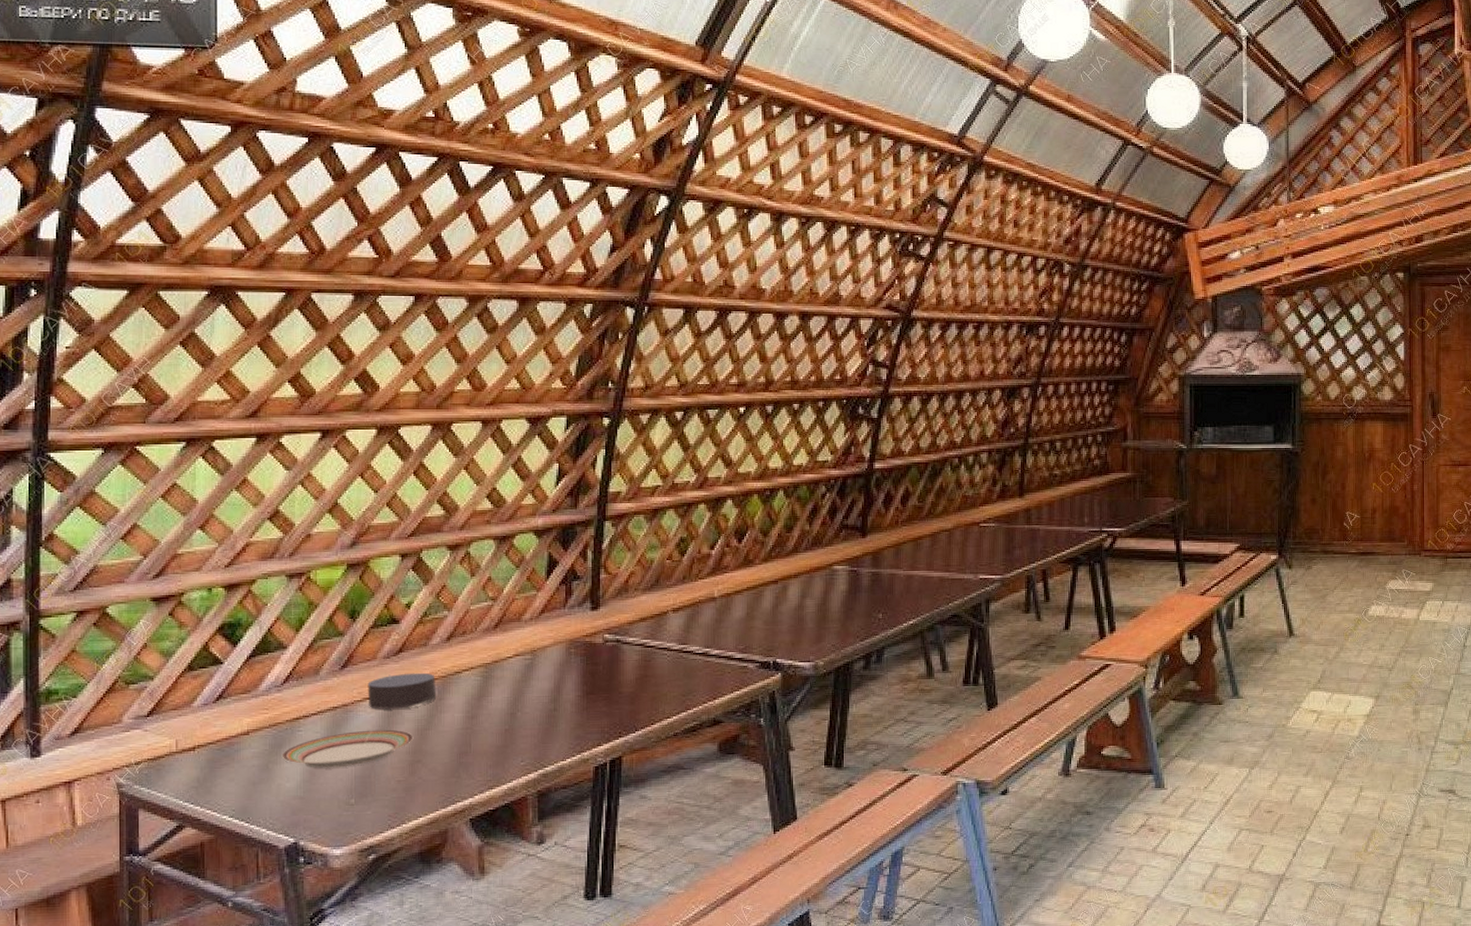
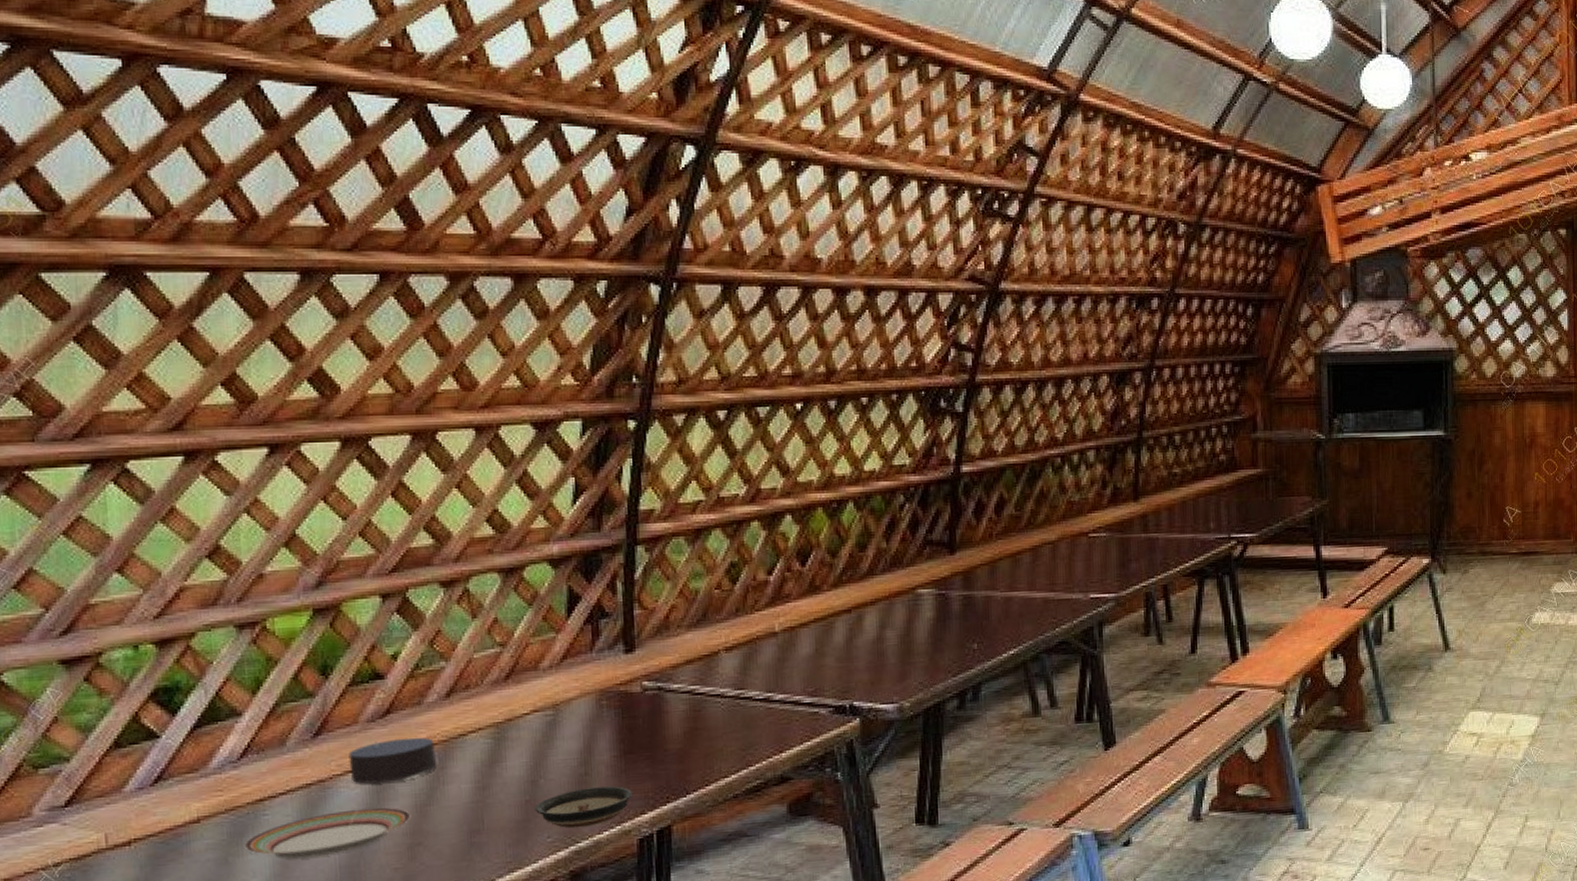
saucer: none [512,721,591,755] -> present [534,786,632,829]

